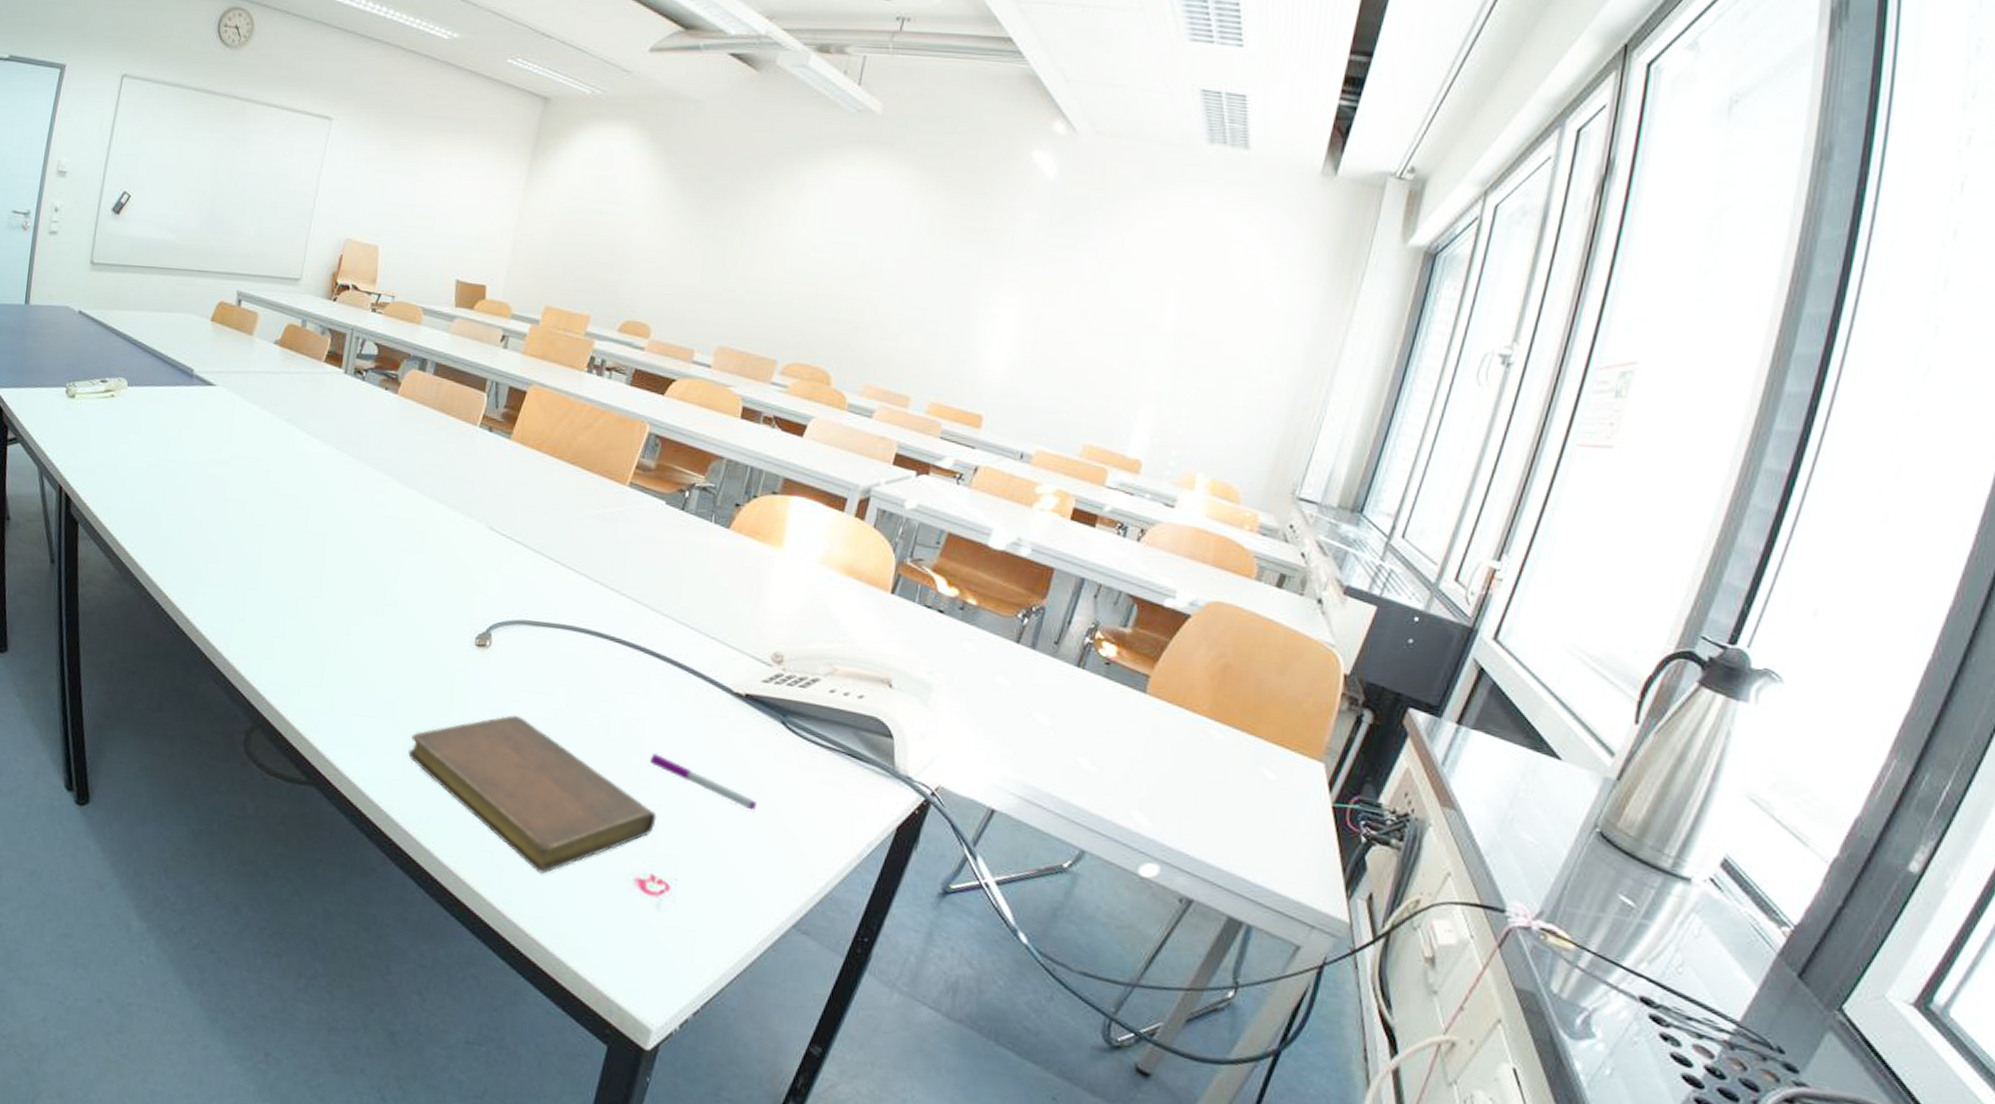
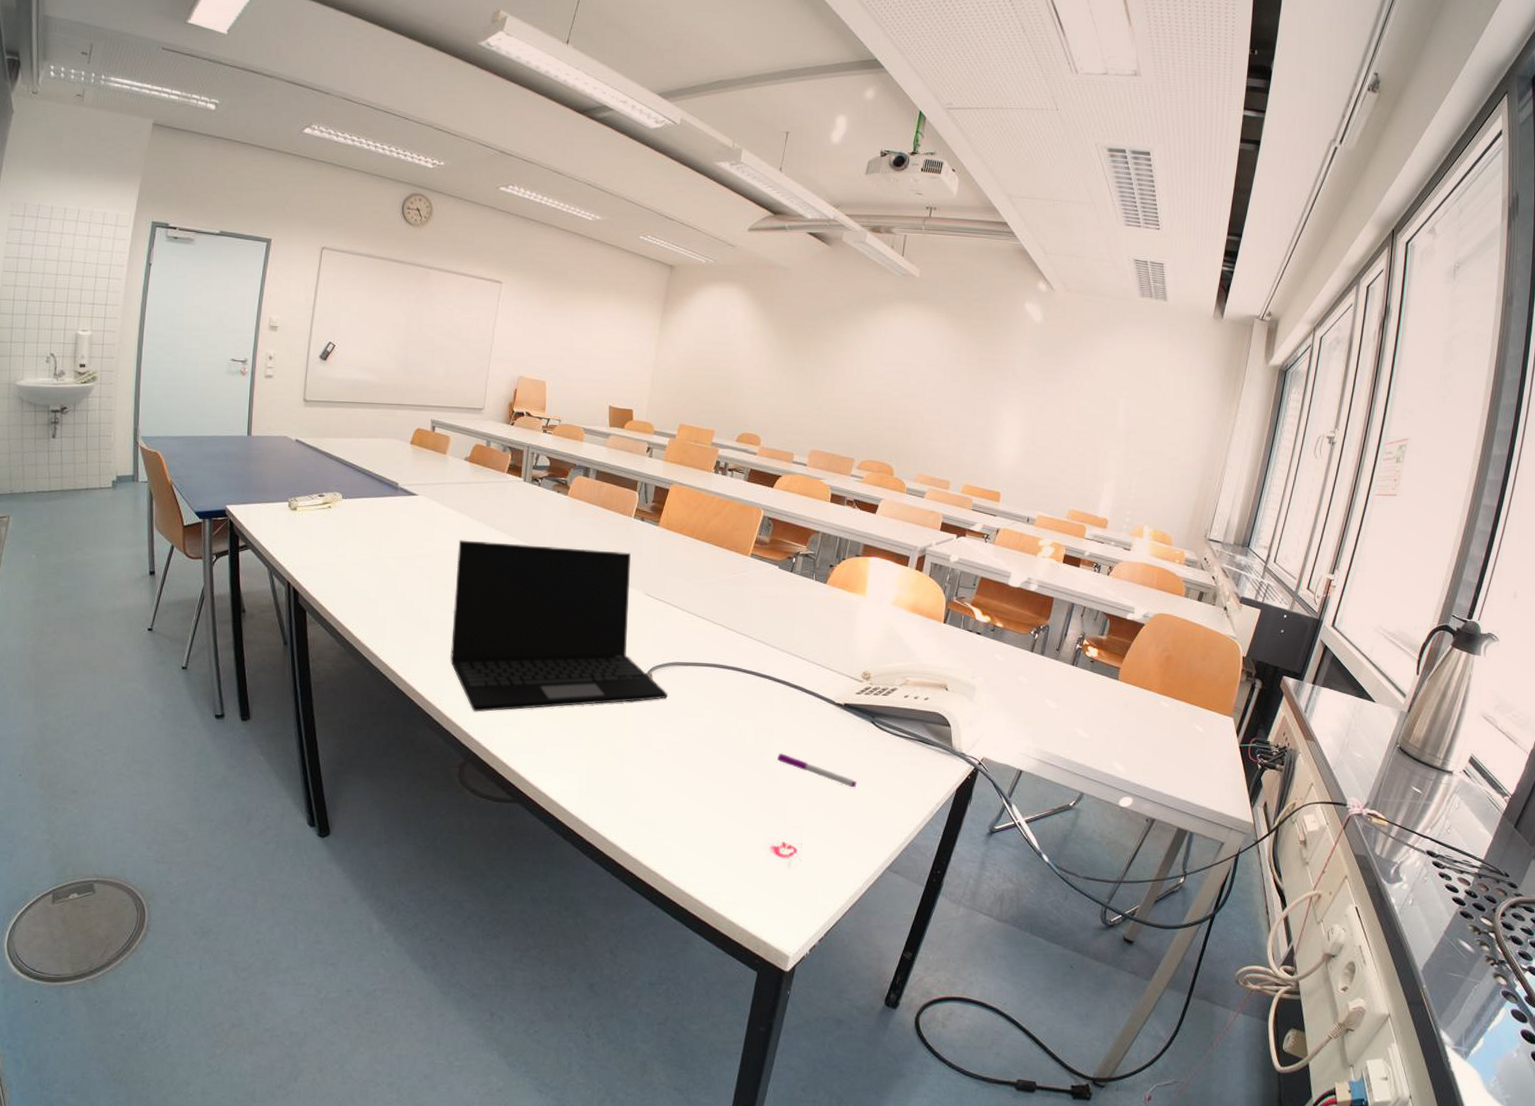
laptop: none [242,444,510,669] -> present [450,540,668,713]
notebook: present [408,715,657,874] -> none [592,734,785,850]

